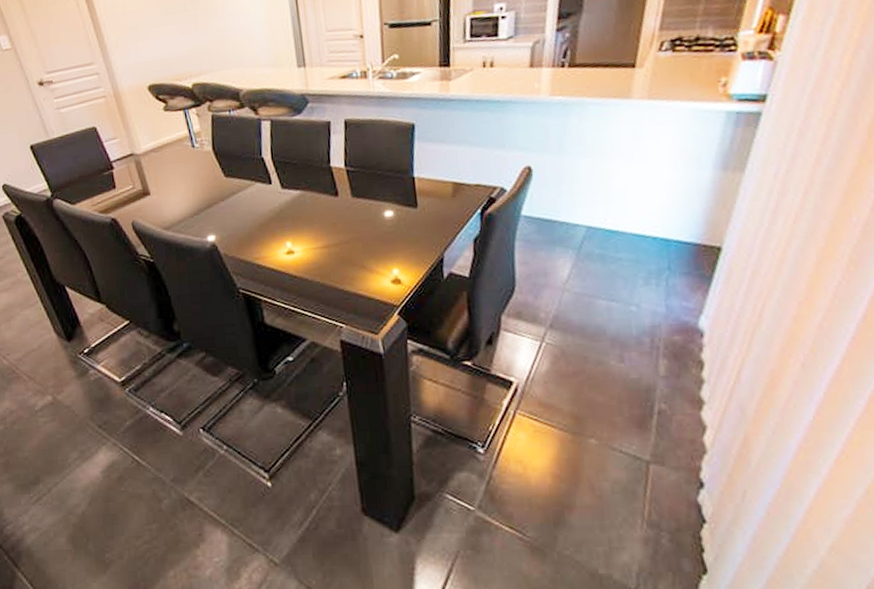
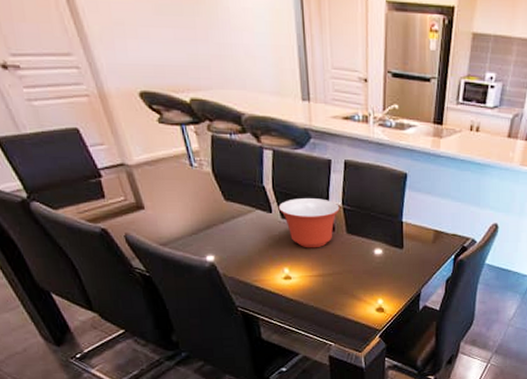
mixing bowl: none [278,162,343,218] -> present [278,198,340,248]

